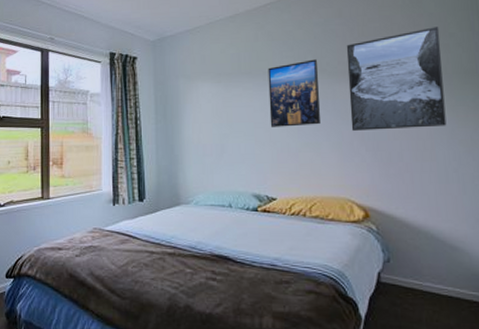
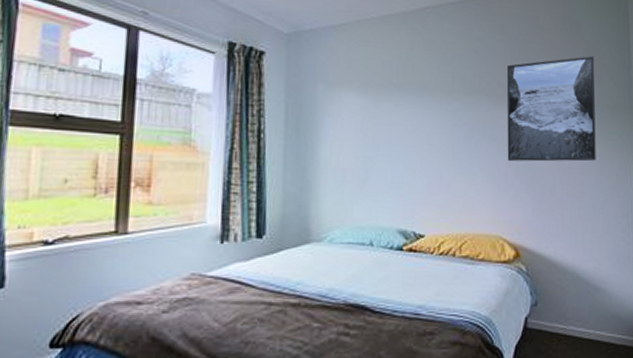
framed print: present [268,59,321,127] -> none [422,77,477,153]

